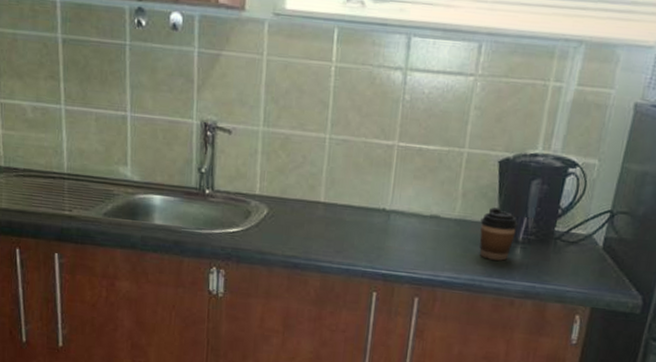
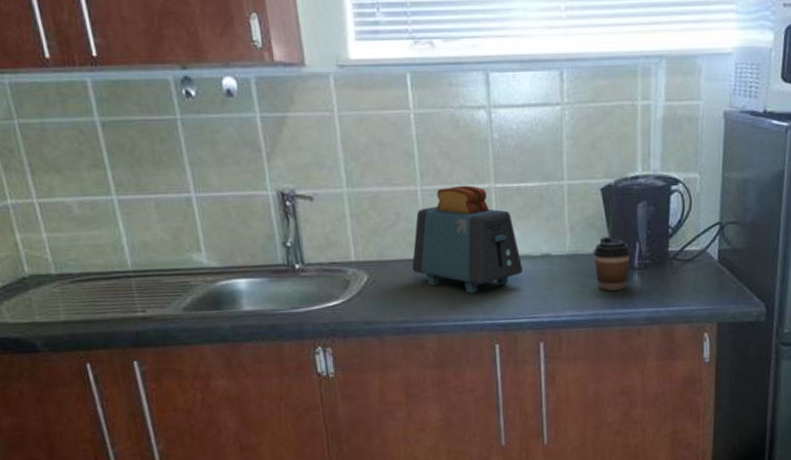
toaster: none [309,139,411,242] -> present [411,185,523,294]

